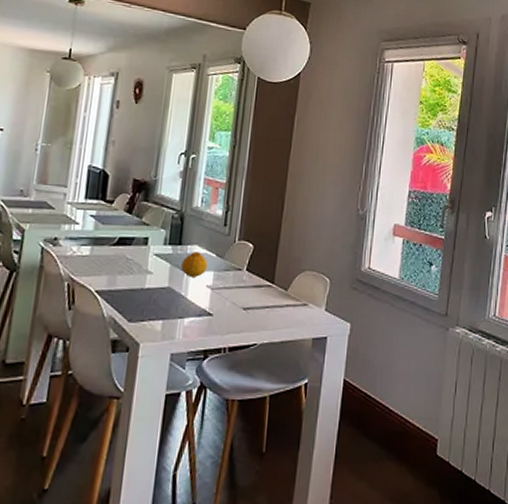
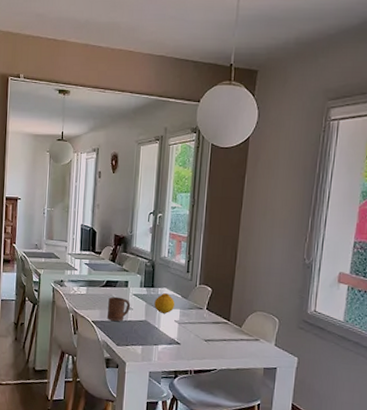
cup: none [116,257,150,290] -> present [106,296,130,321]

